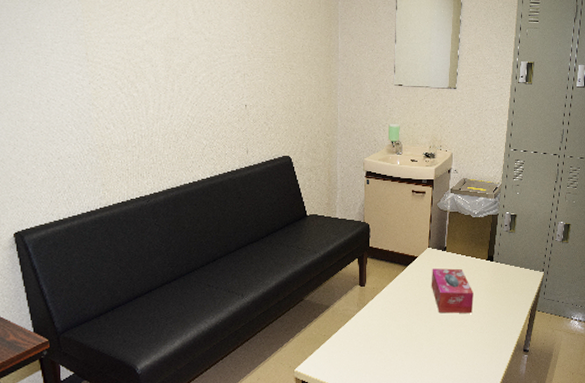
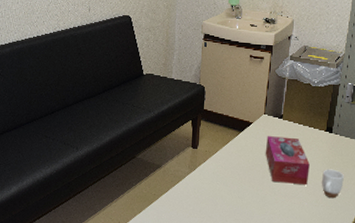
mug: none [486,296,506,324] -> present [322,169,344,199]

